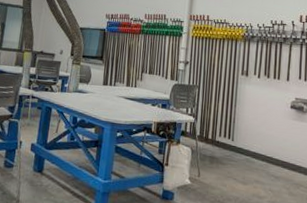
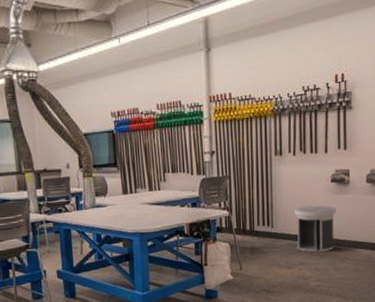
trash can: none [255,126,294,174] -> present [295,205,336,252]

